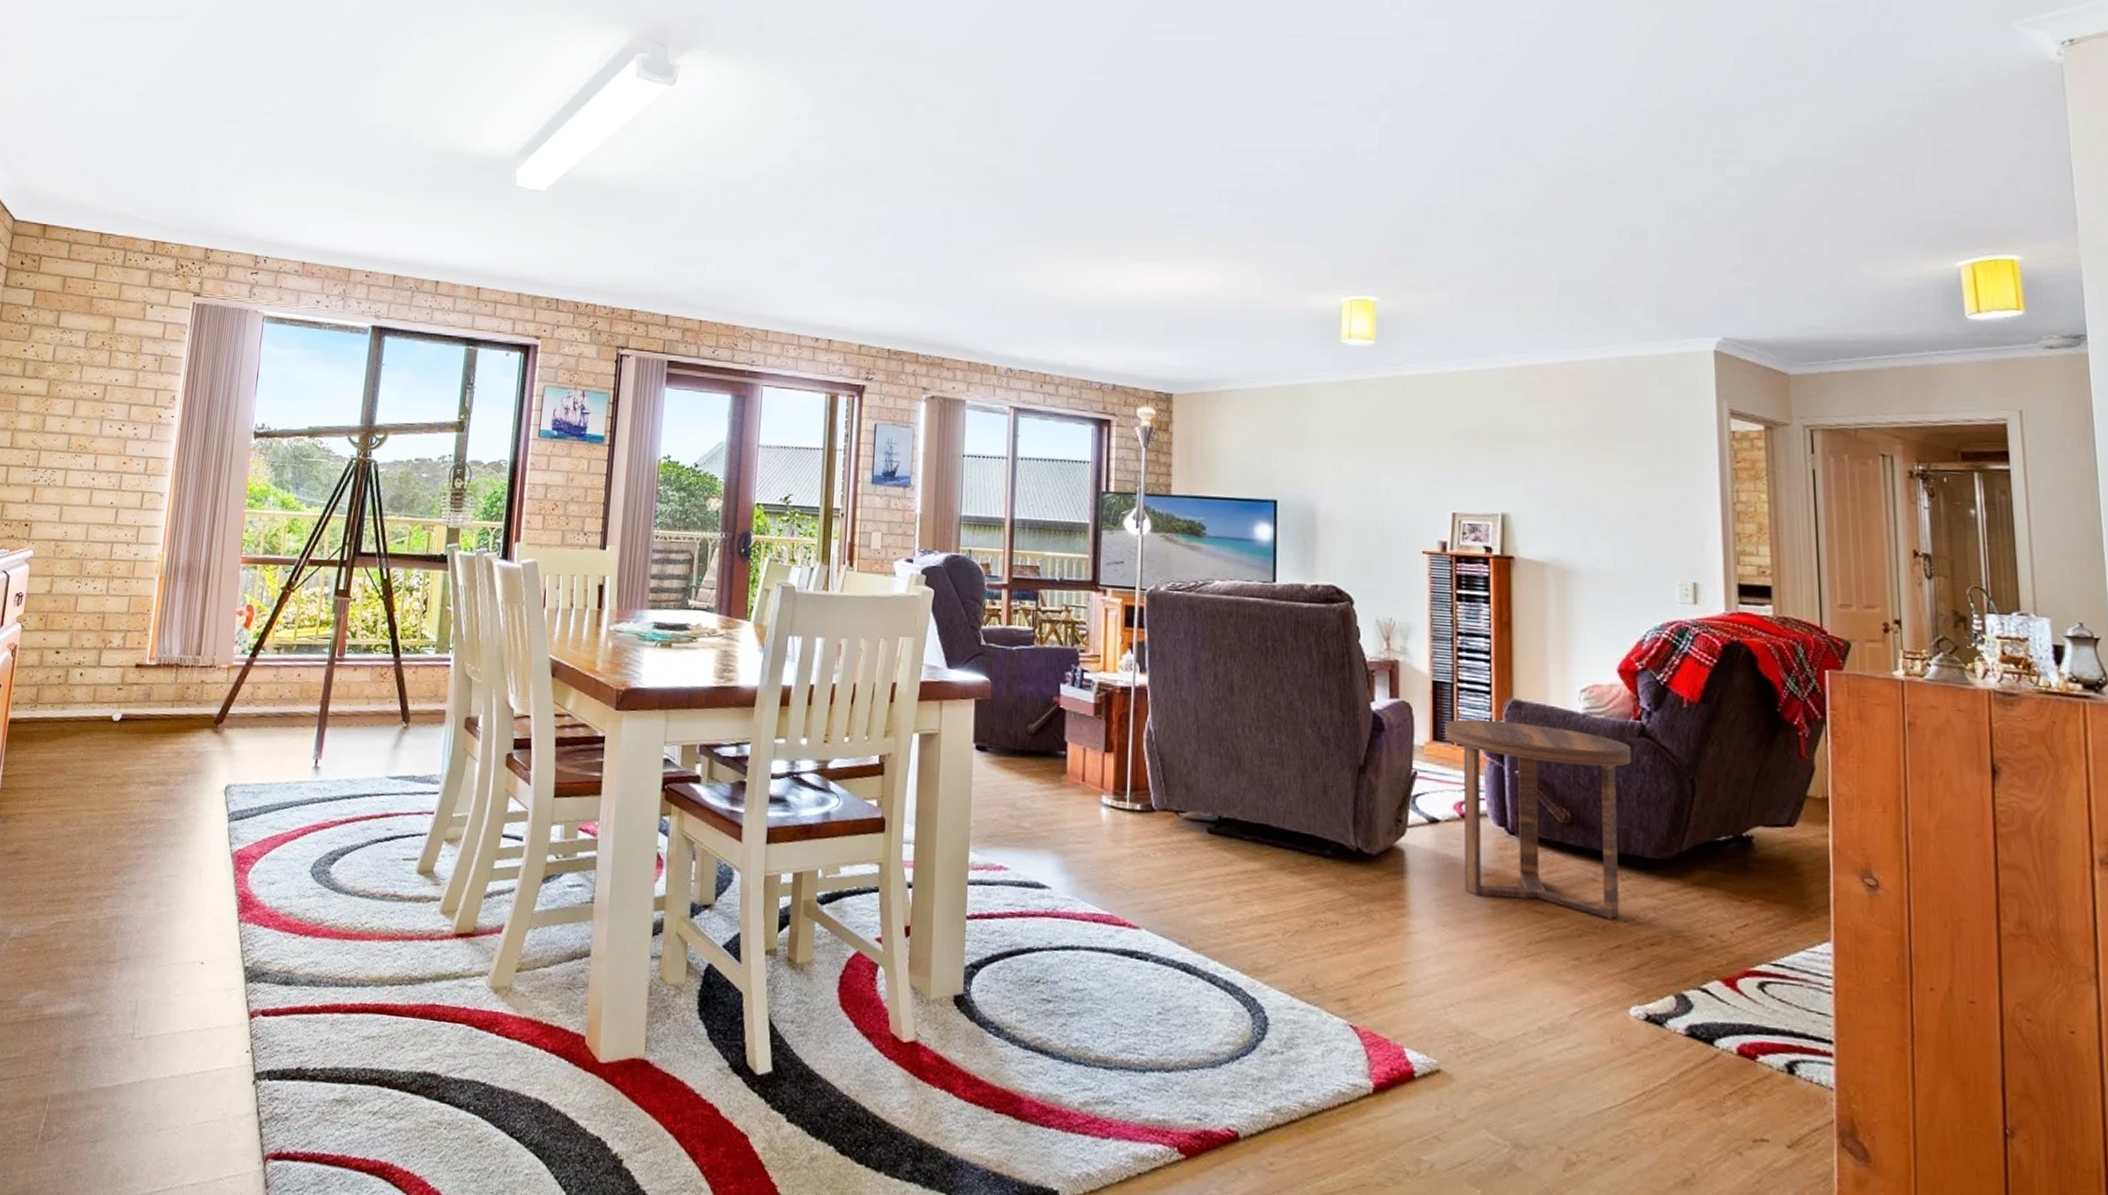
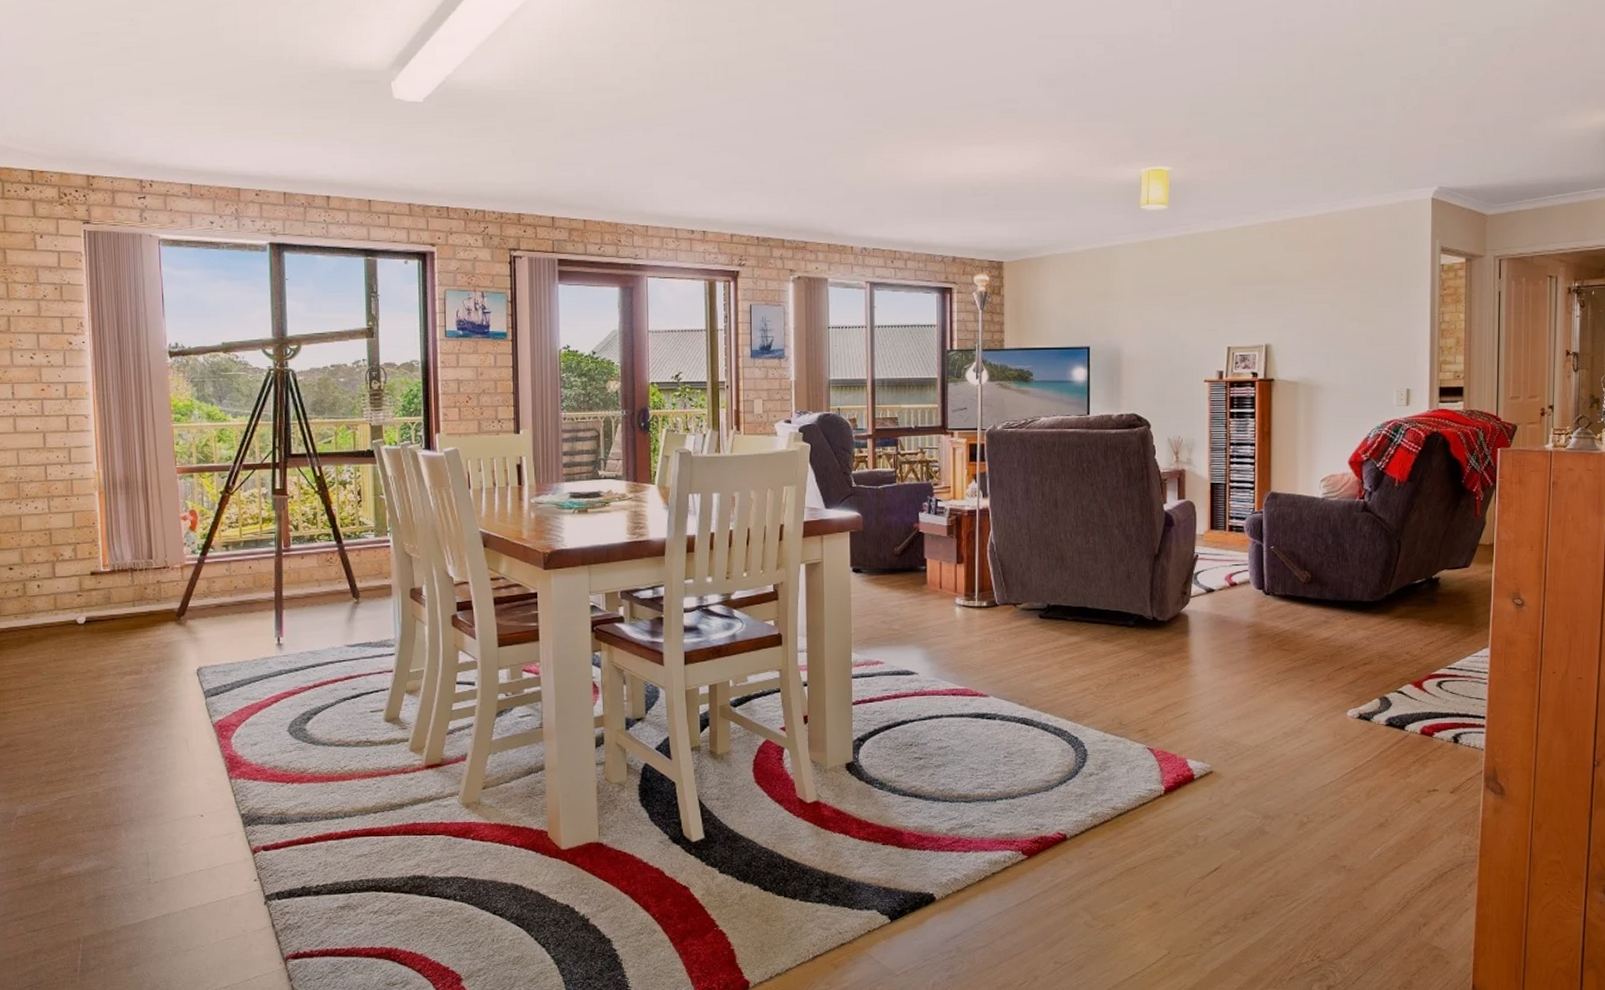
side table: present [1445,719,1632,919] -> none [1220,510,1356,649]

